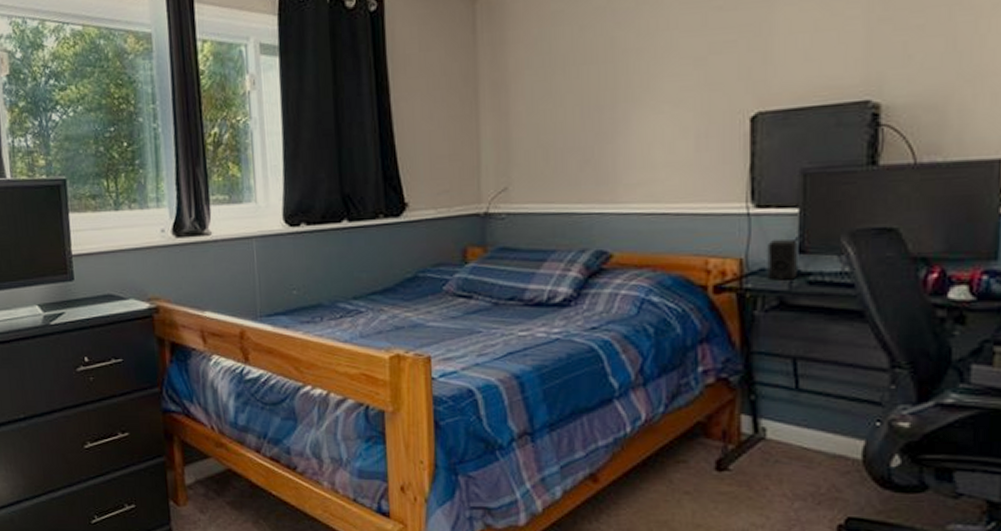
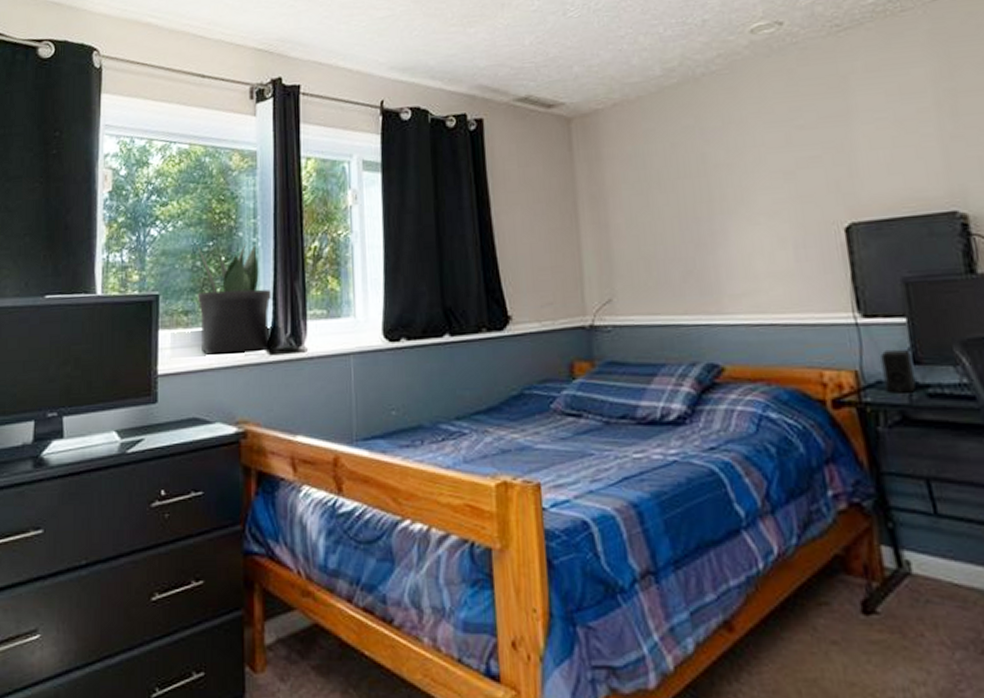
planter: none [98,128,174,238] -> present [197,242,271,356]

